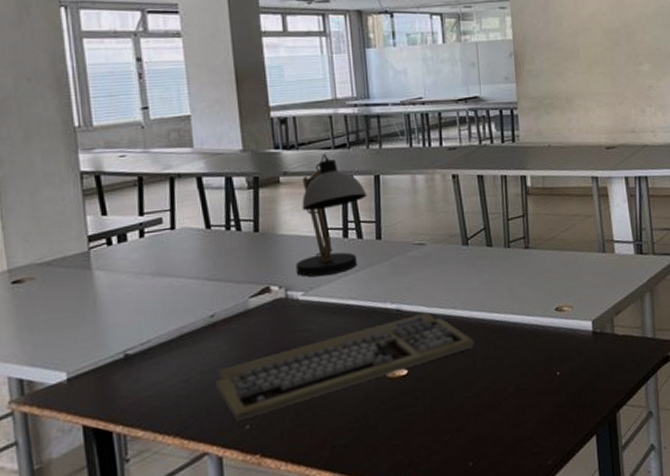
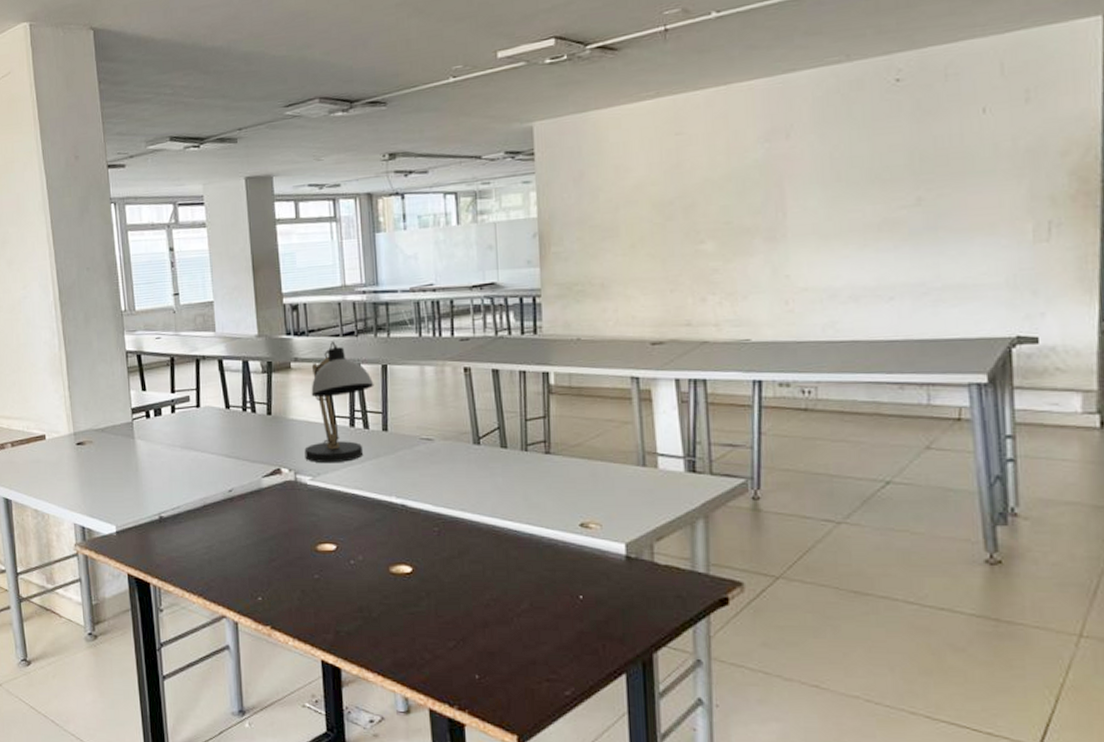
keyboard: present [215,313,475,421] -> none [233,512,484,591]

